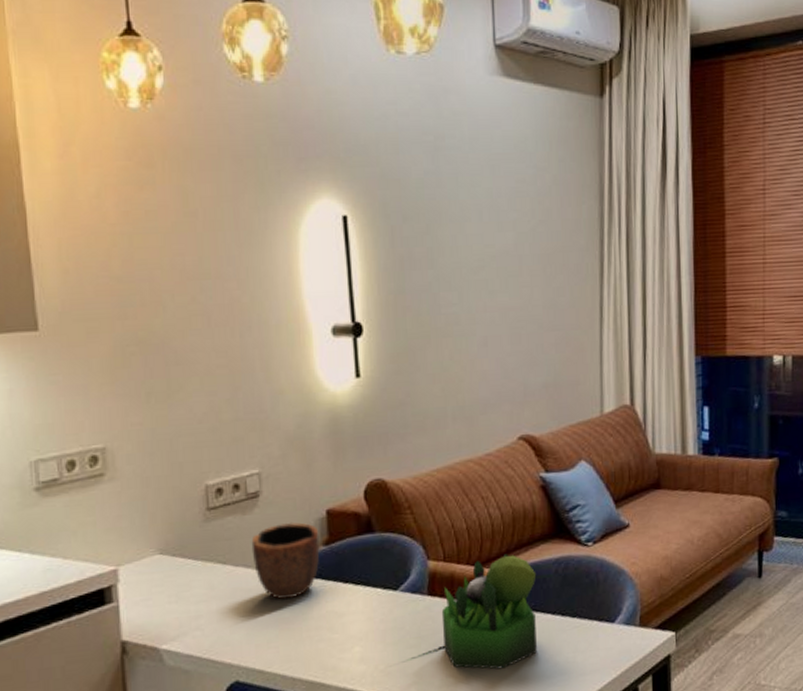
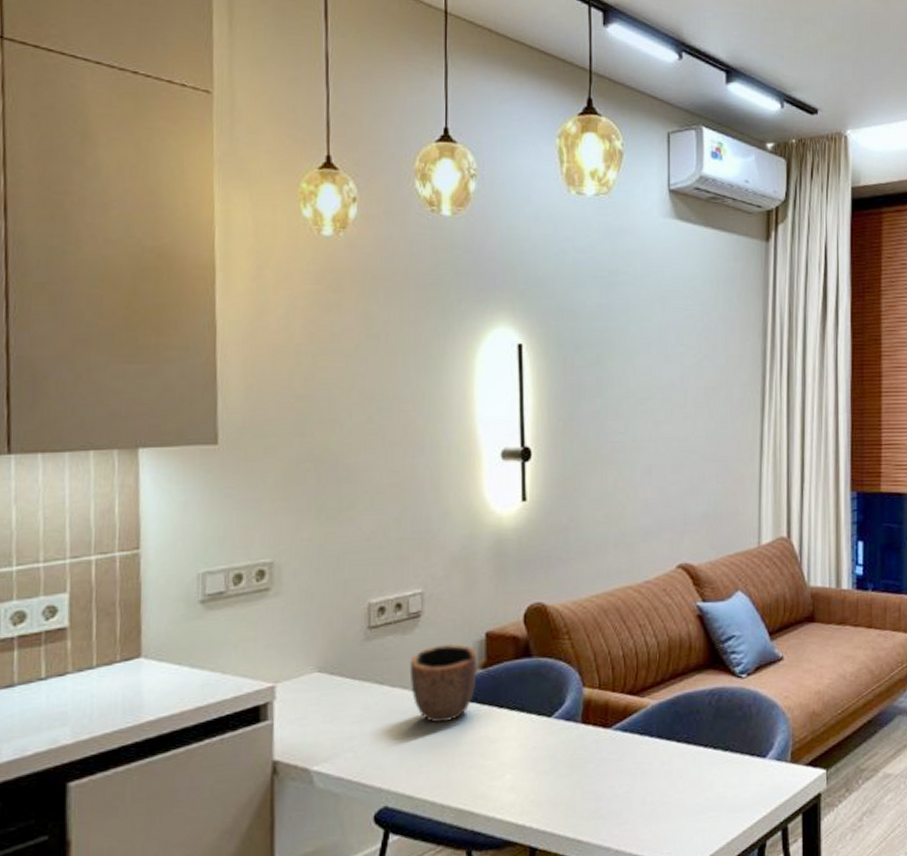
plant: present [441,554,537,670] -> none [594,683,690,803]

